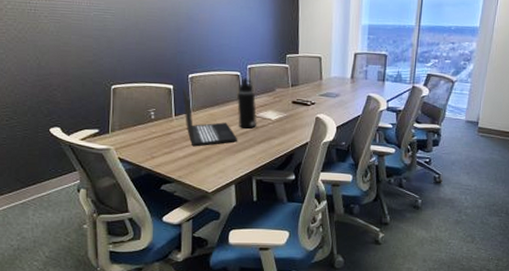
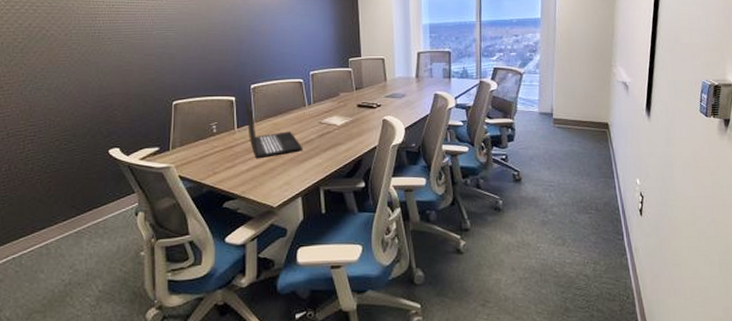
water bottle: present [236,77,258,129] -> none [300,84,323,137]

